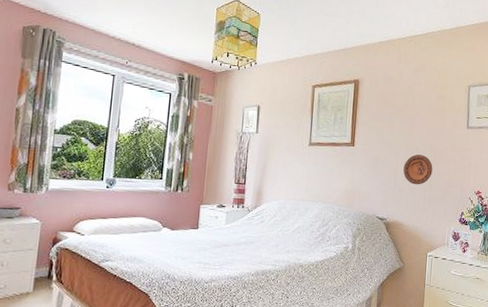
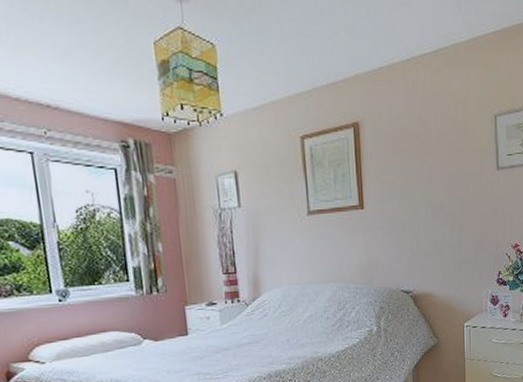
decorative plate: present [403,154,433,185] -> none [426,209,461,247]

